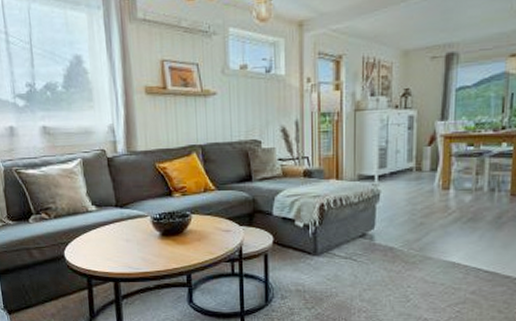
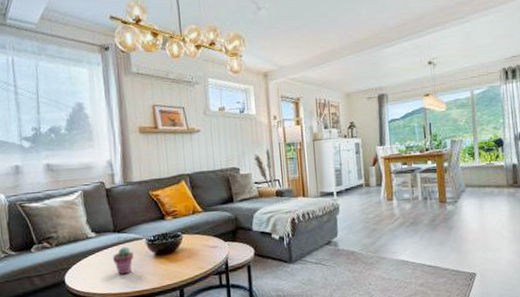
potted succulent: none [114,224,138,254] -> present [112,247,134,275]

